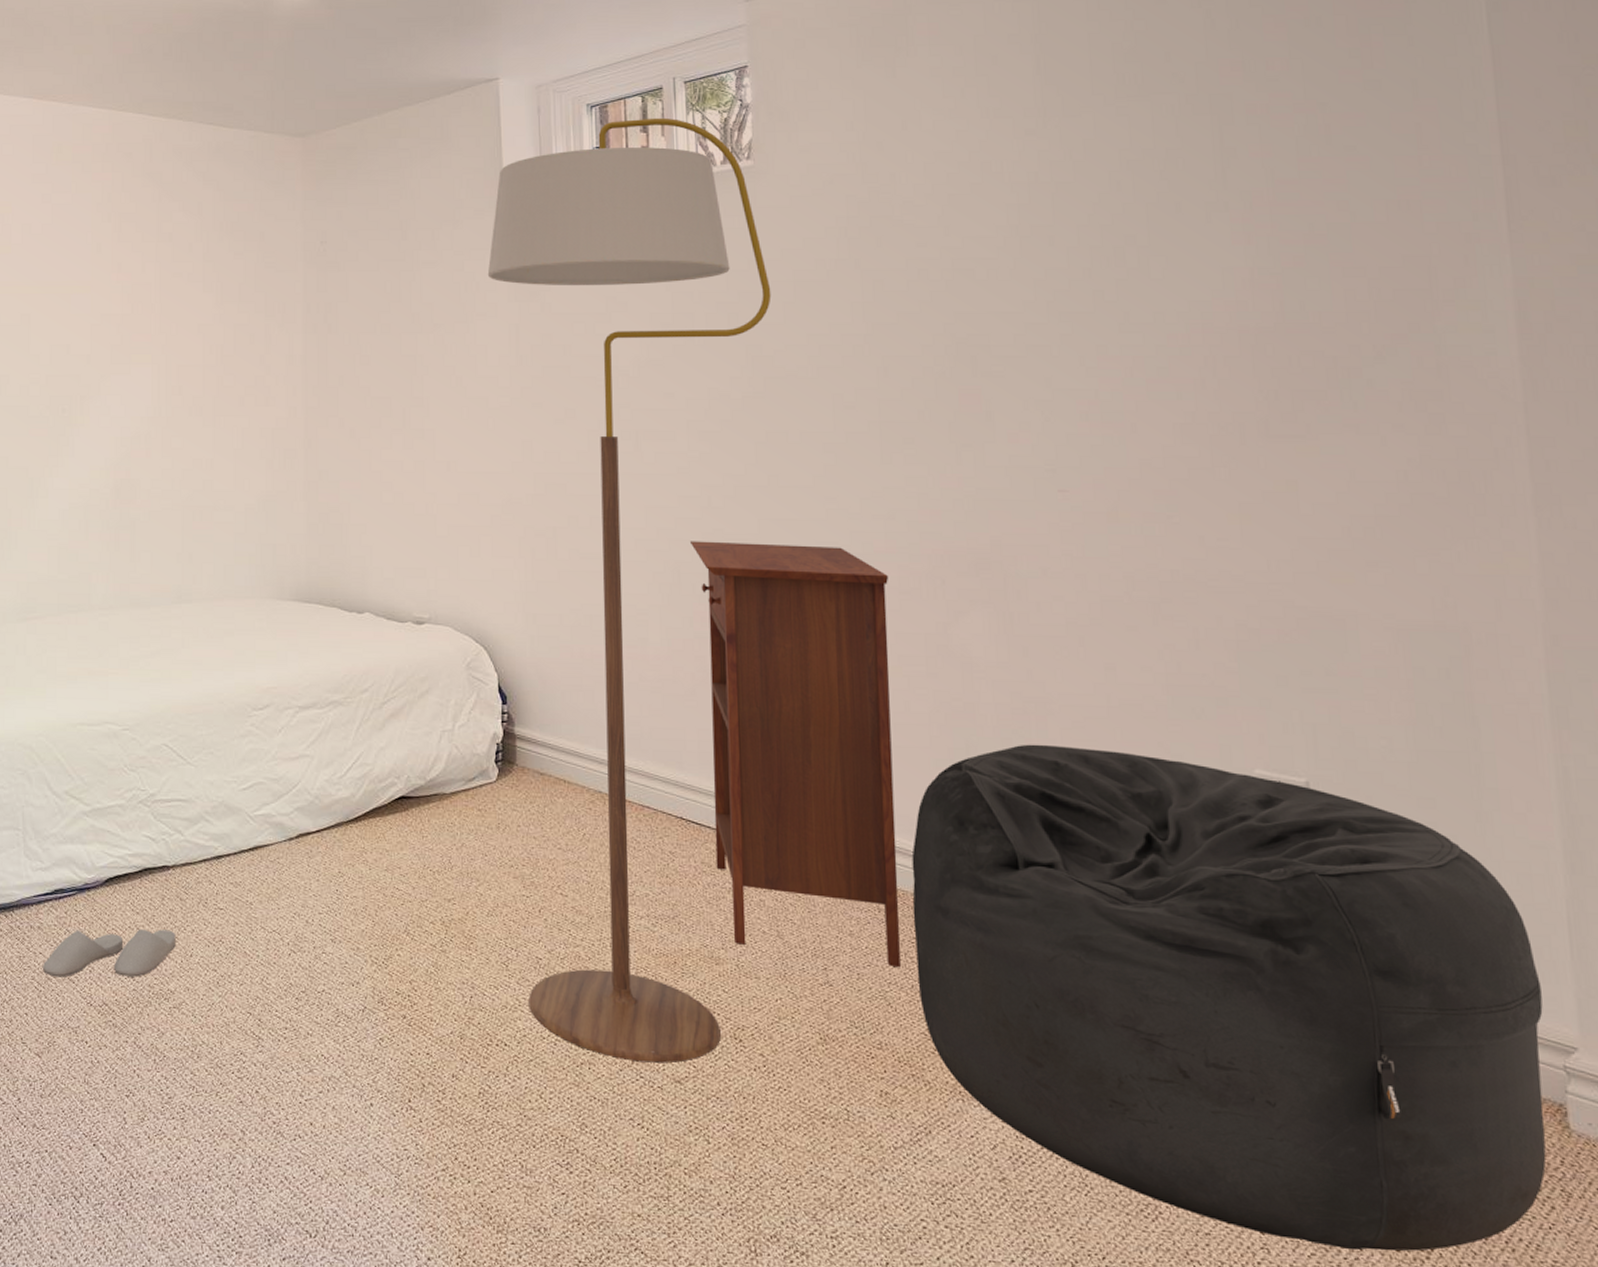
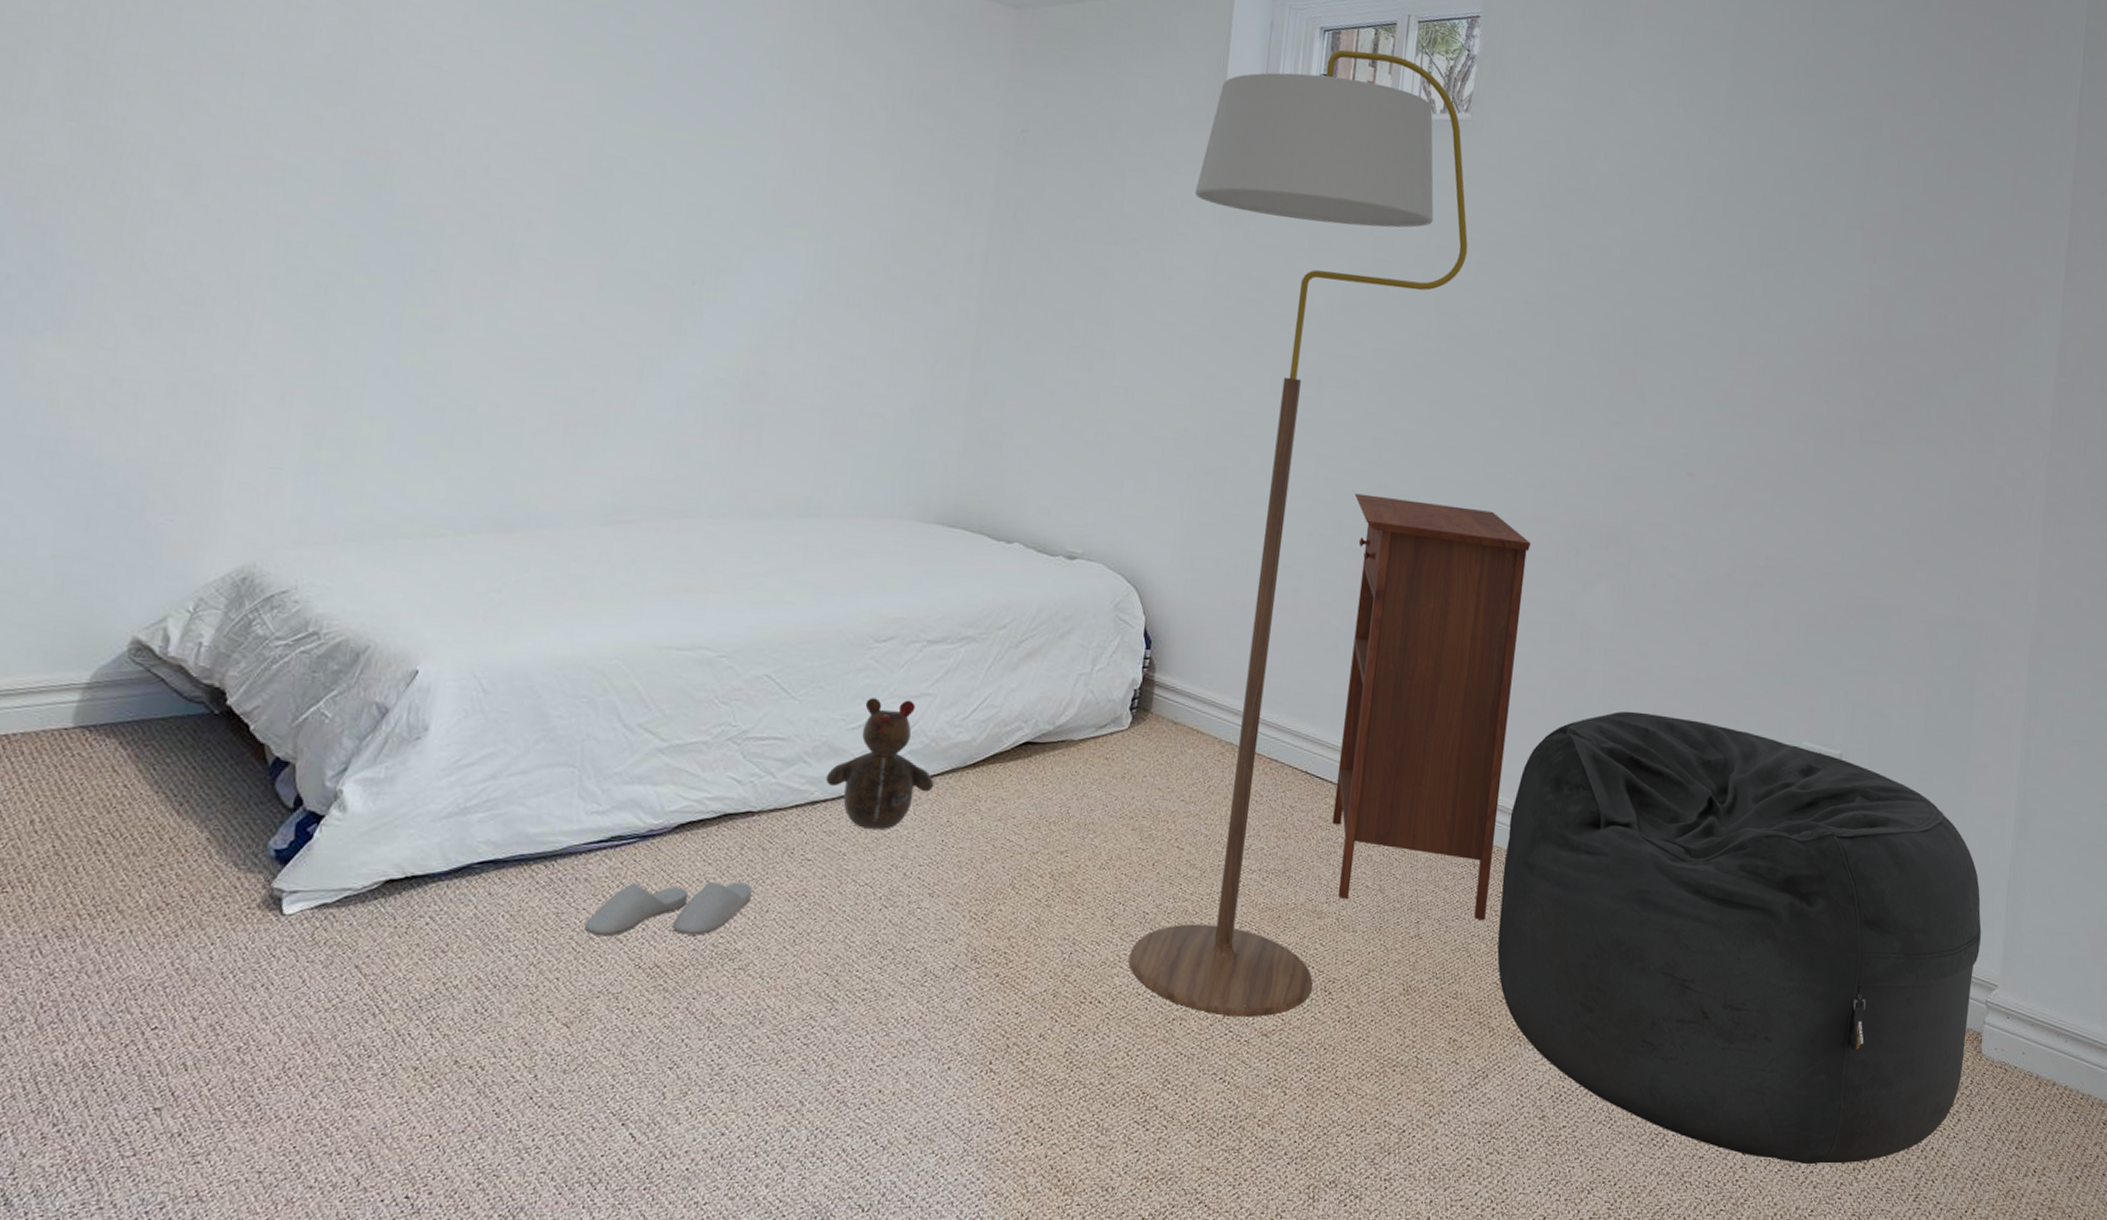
teddy bear: none [227,761,322,881] -> present [826,698,934,830]

